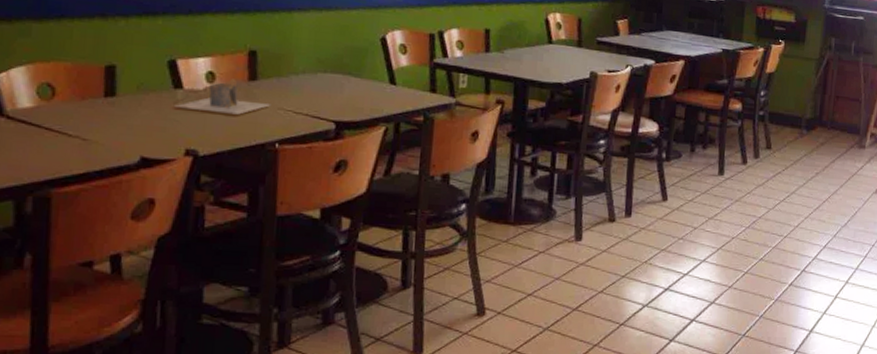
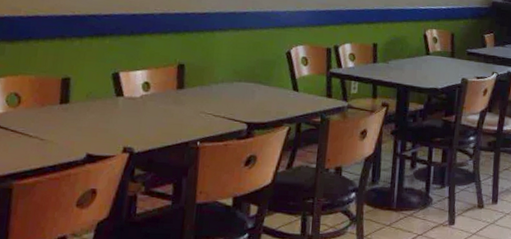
napkin holder: present [175,78,271,115] -> none [116,87,195,118]

